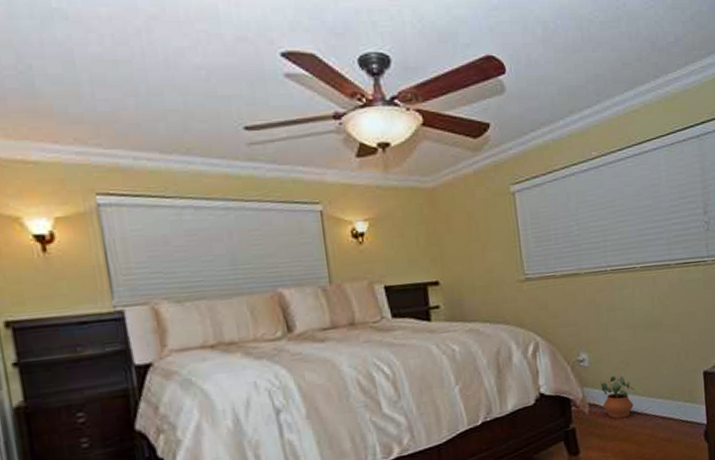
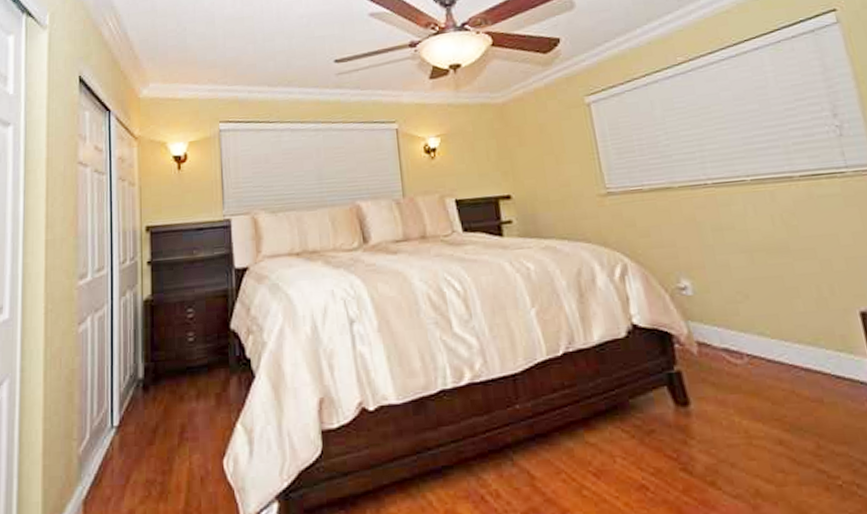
potted plant: present [600,375,636,419] -> none [710,309,761,365]

